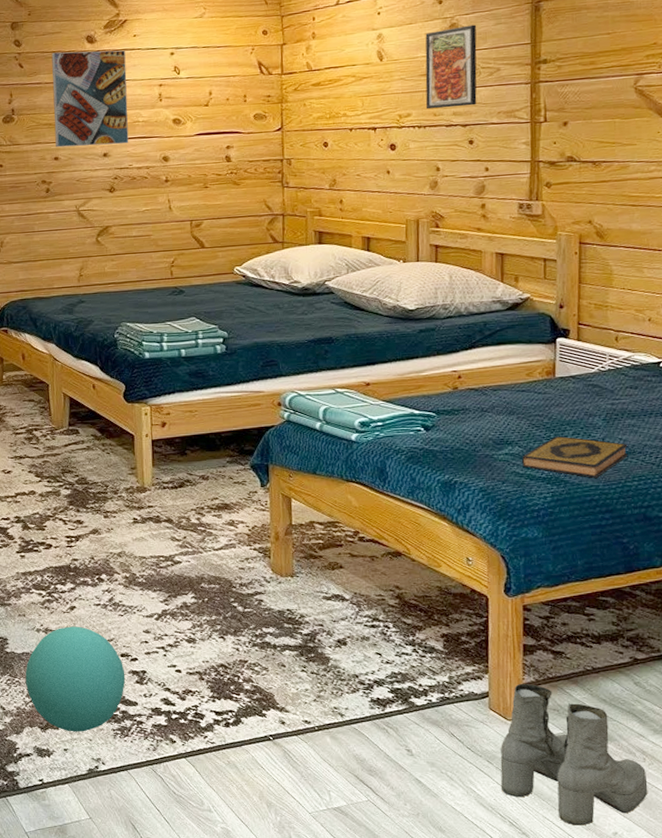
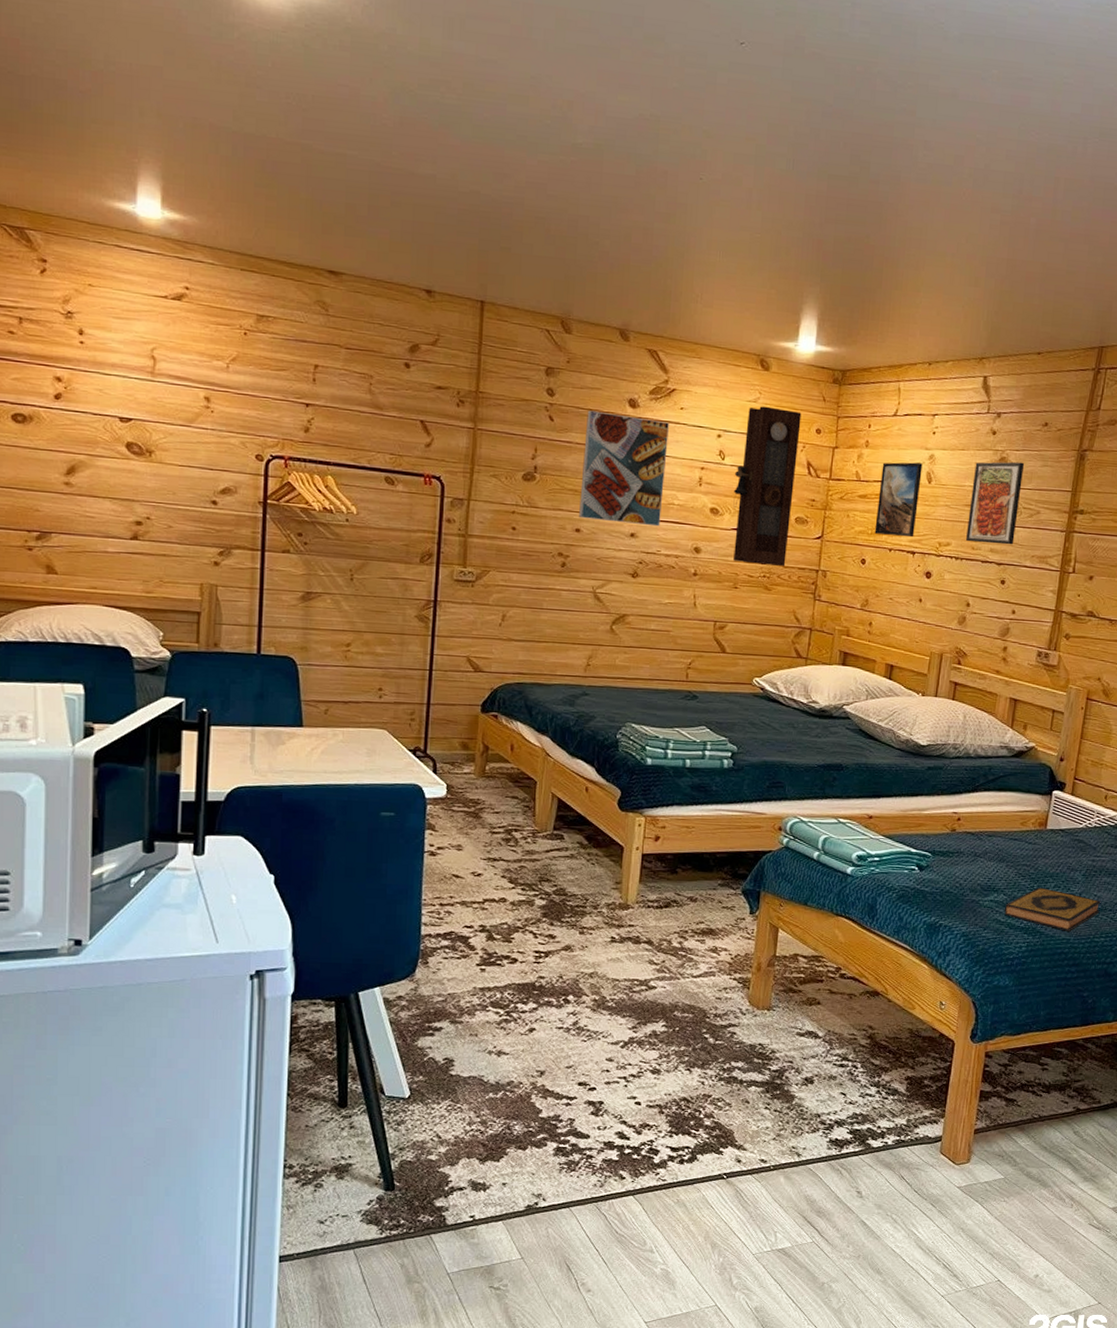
ball: present [25,626,126,732] -> none [468,1050,581,1165]
pendulum clock: none [190,18,251,164] -> present [733,406,802,567]
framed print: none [331,43,373,117] -> present [874,462,923,538]
boots: present [500,683,648,825] -> none [940,1128,1072,1268]

